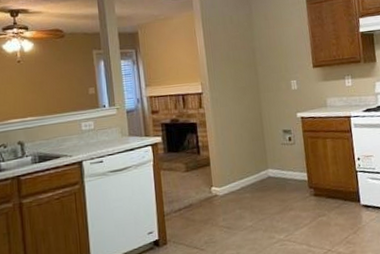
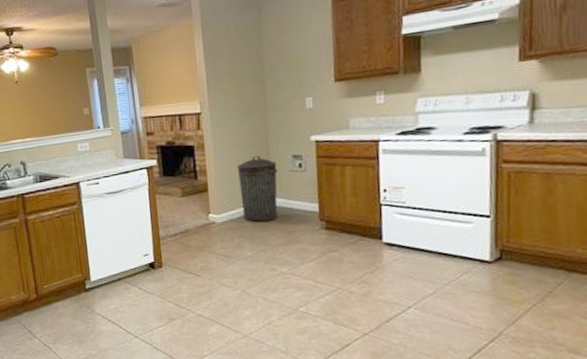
trash can: none [235,131,273,193] -> present [237,155,278,222]

